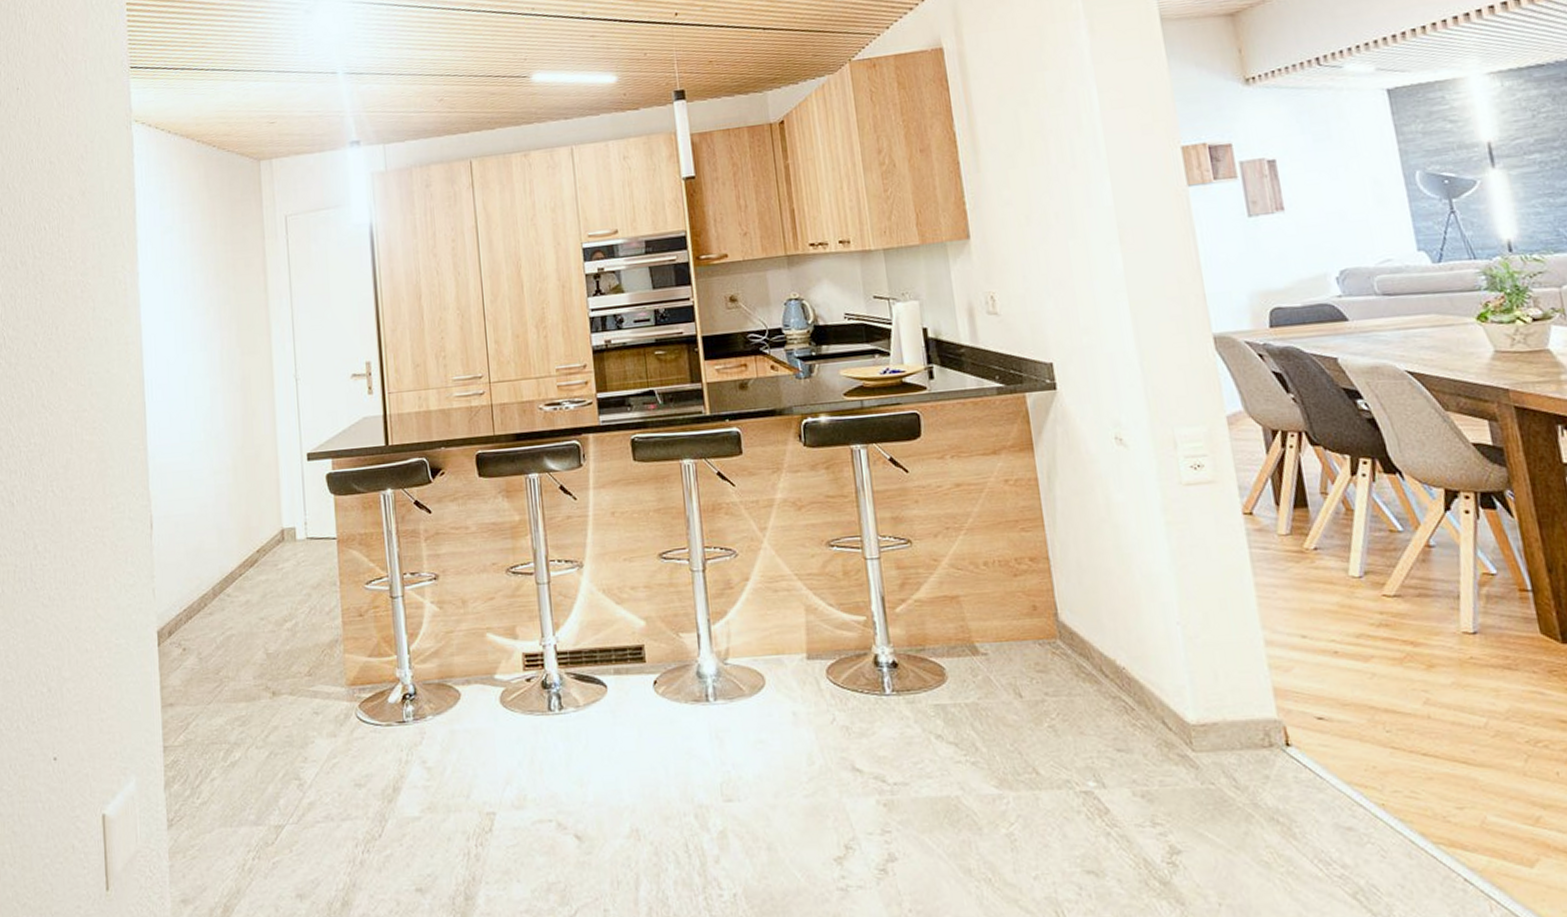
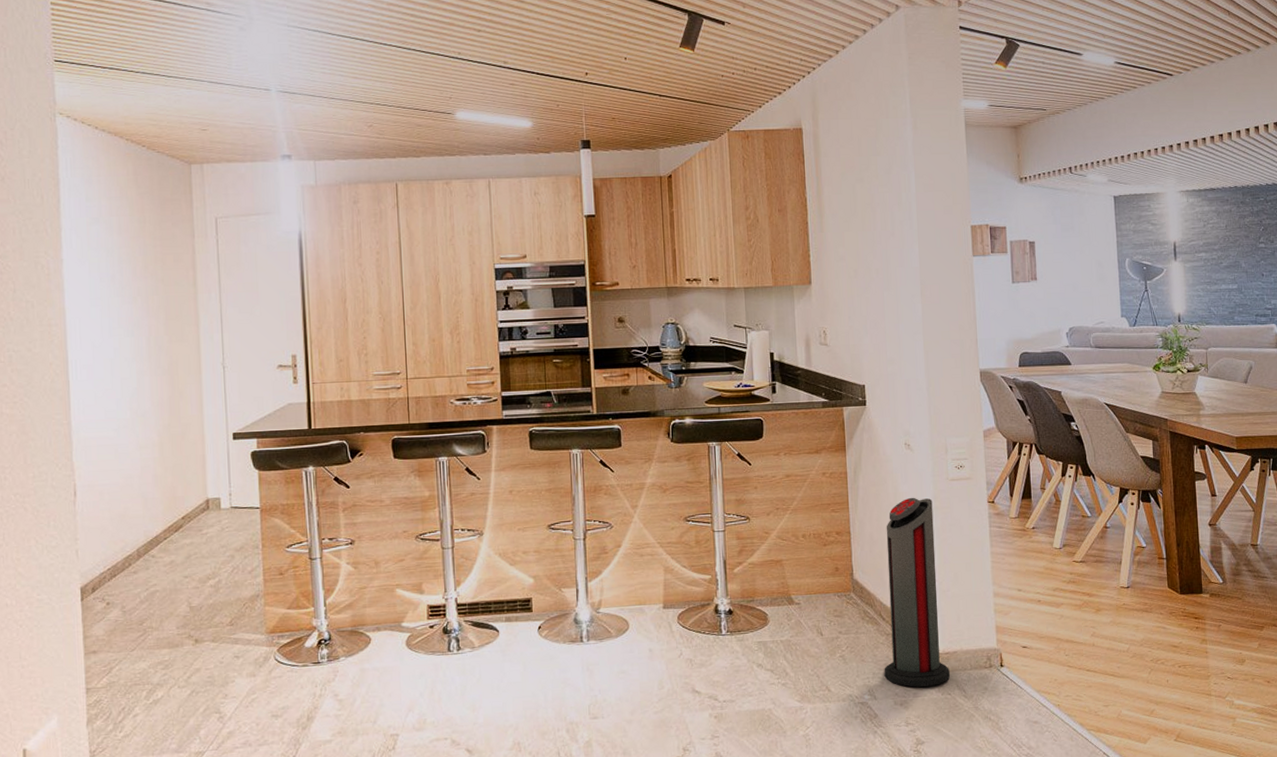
air purifier: none [1098,509,1211,772] -> present [884,497,950,687]

